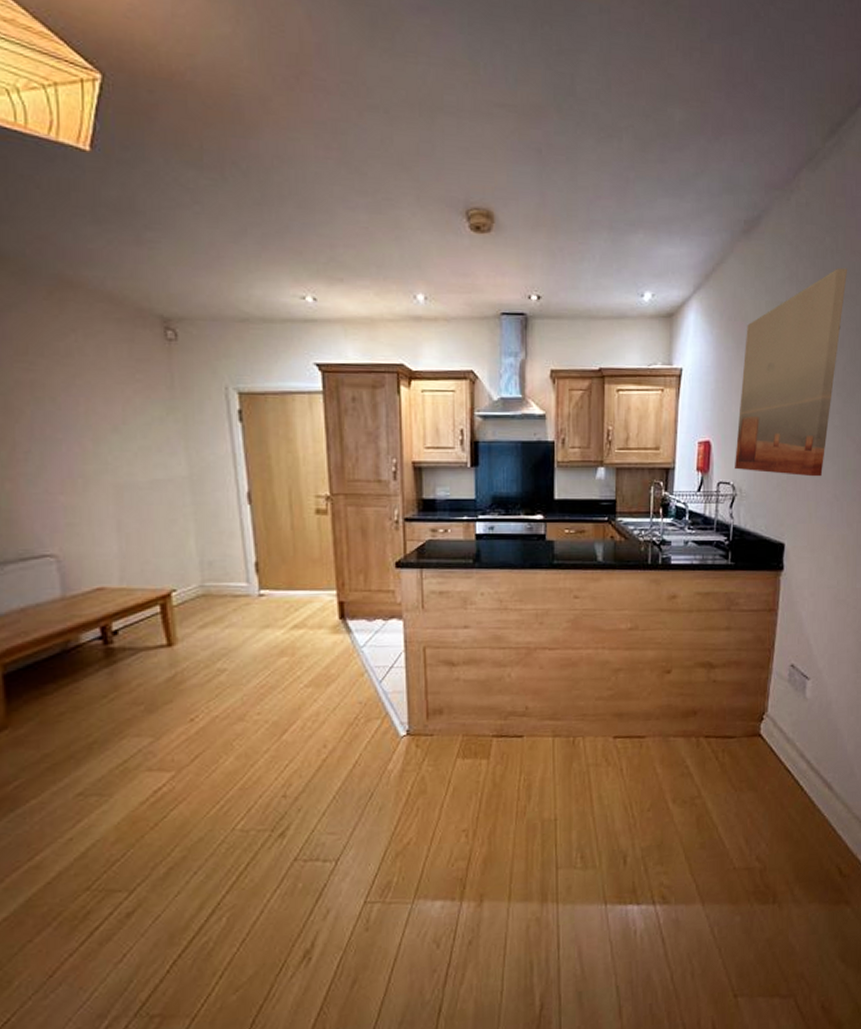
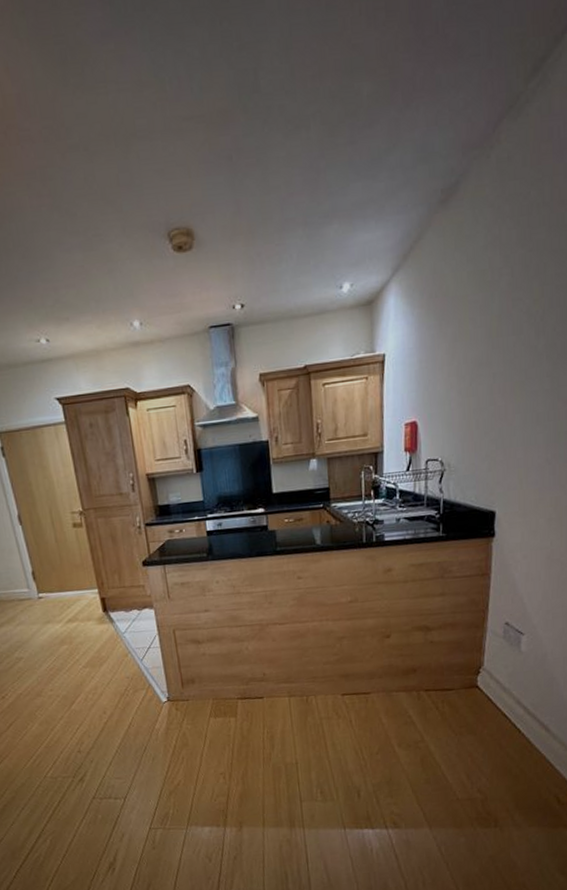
wall art: present [735,267,848,477] -> none [442,221,557,446]

